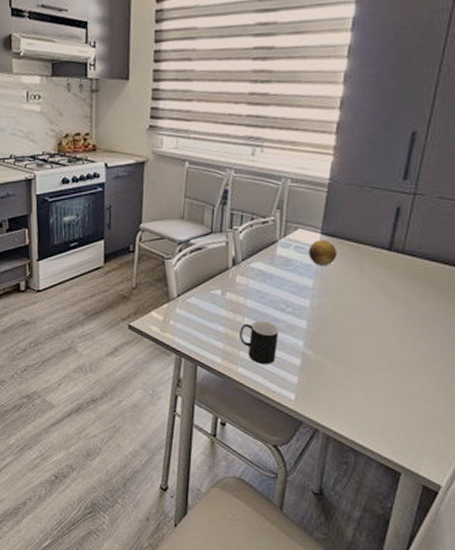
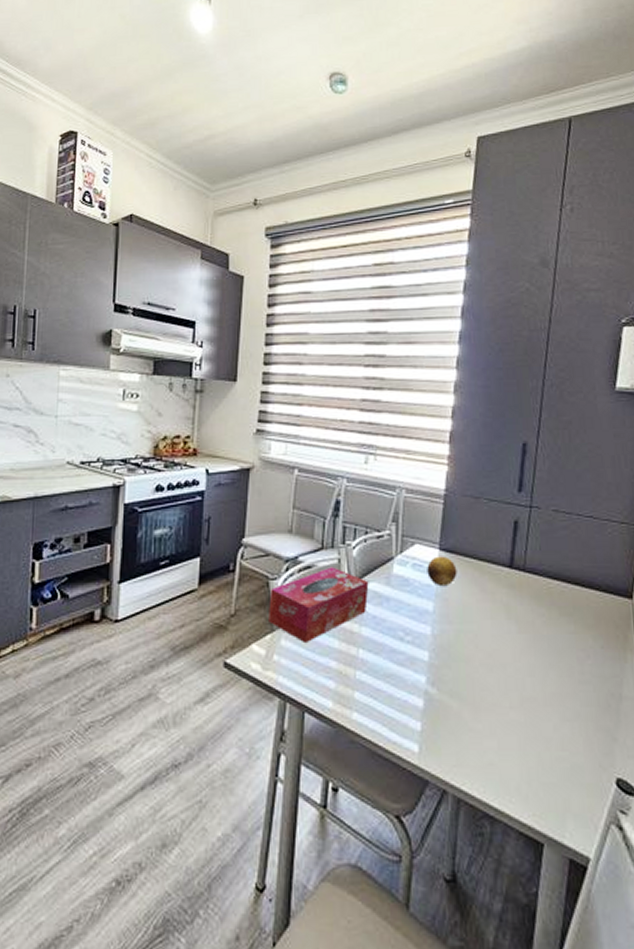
tissue box: none [165,248,254,311] -> present [269,567,369,642]
cup: present [240,321,279,364] -> none [354,653,398,707]

